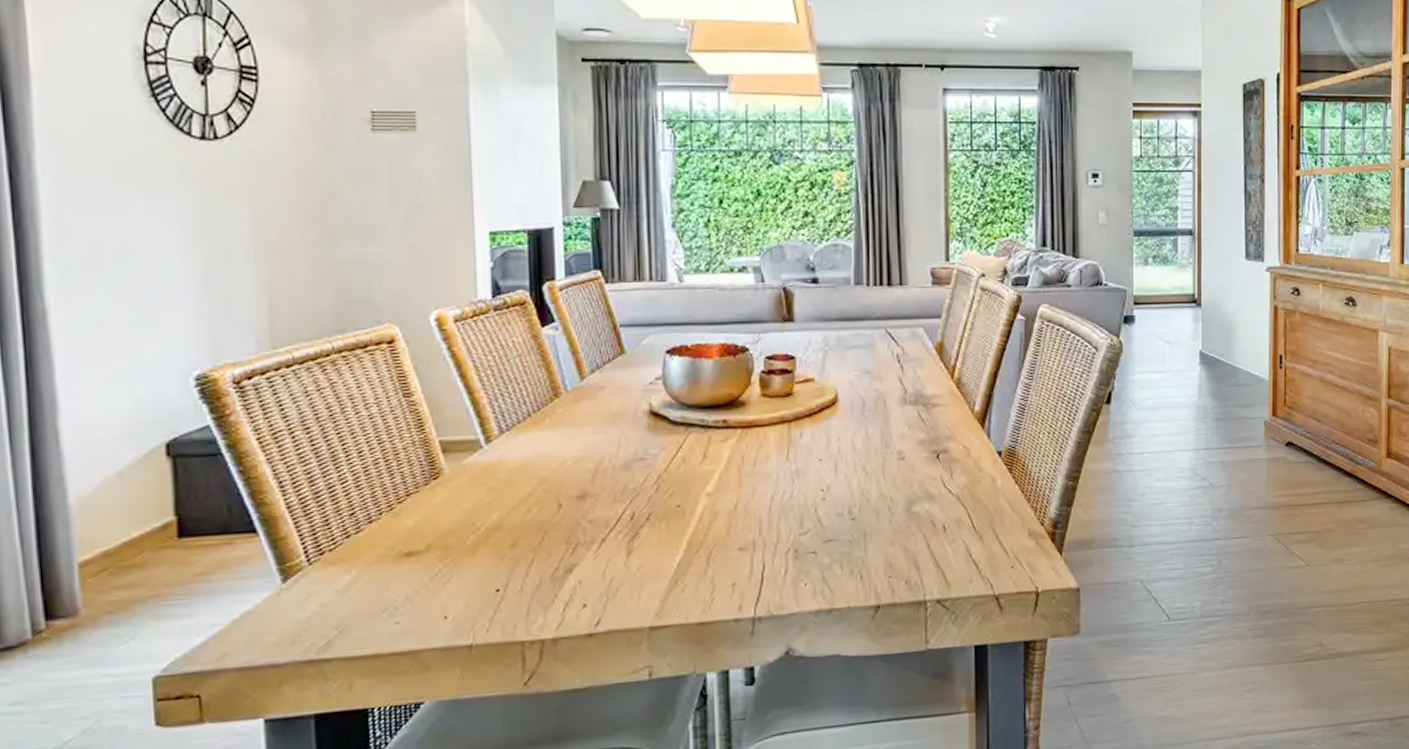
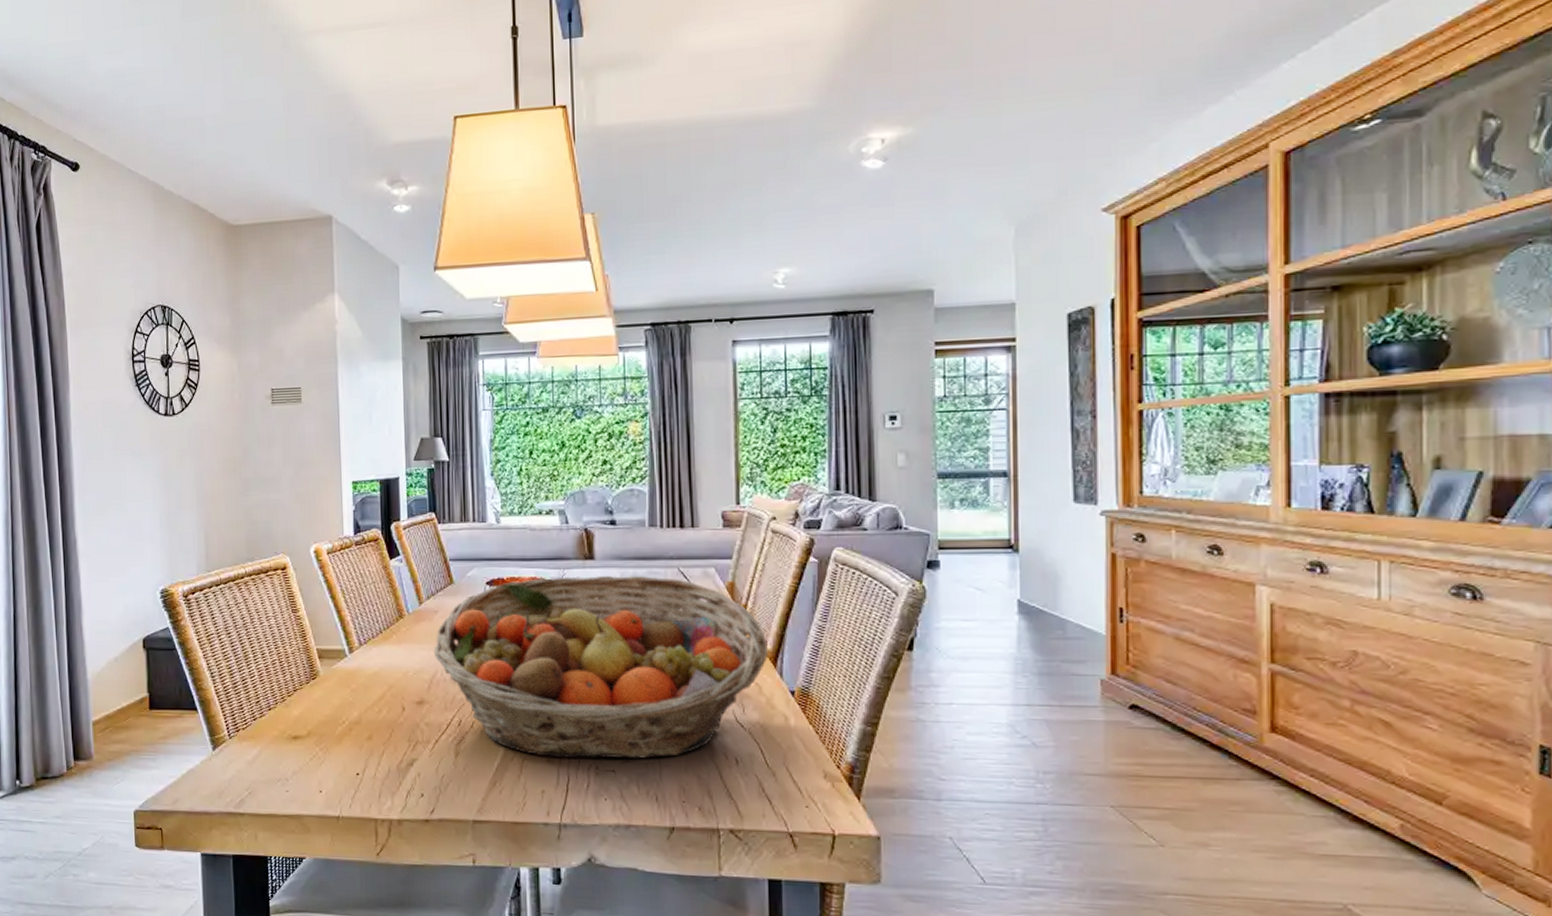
fruit basket: none [599,338,976,545] -> present [433,575,768,759]

